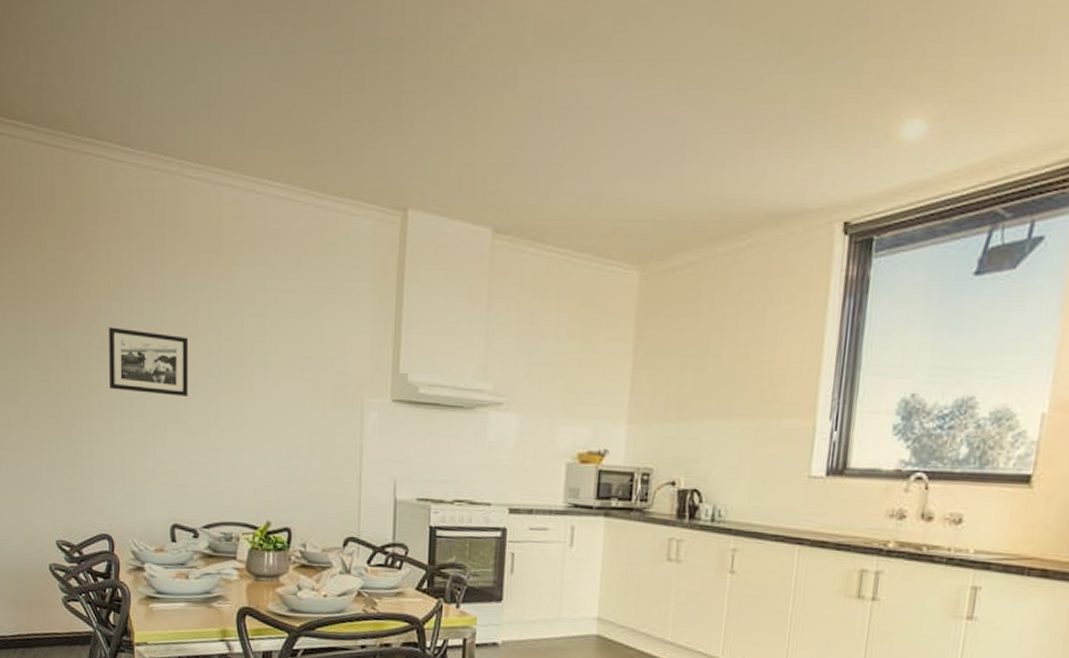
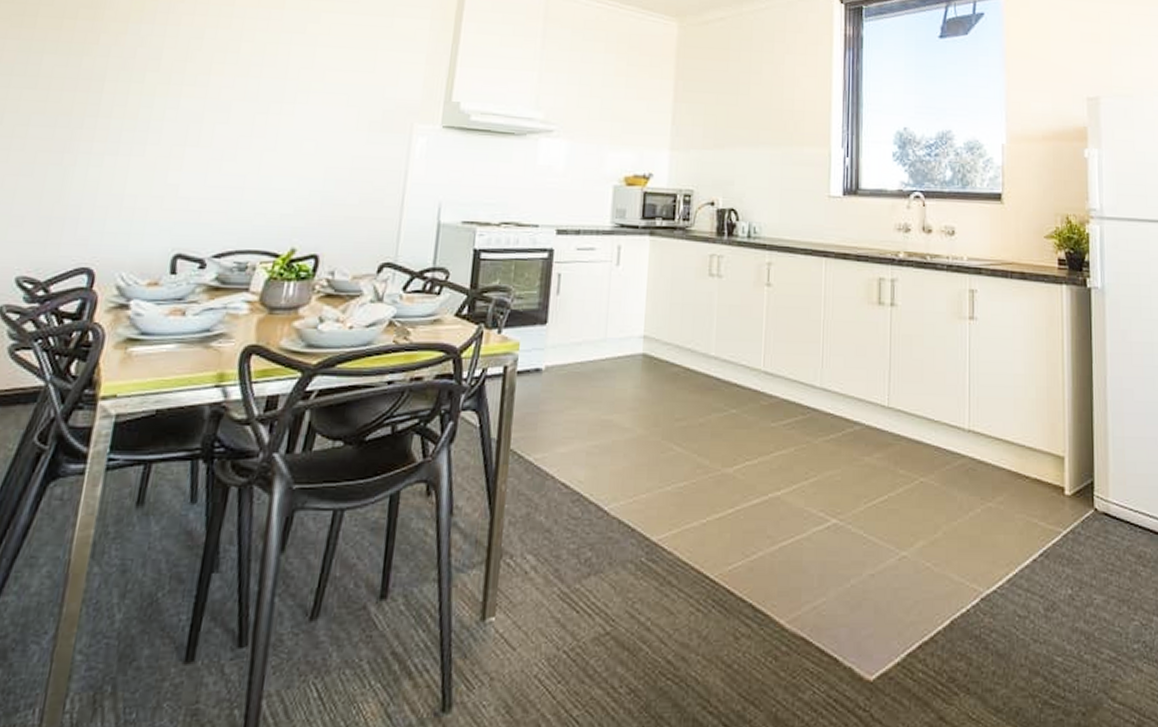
picture frame: present [109,327,188,396] -> none [123,49,226,120]

